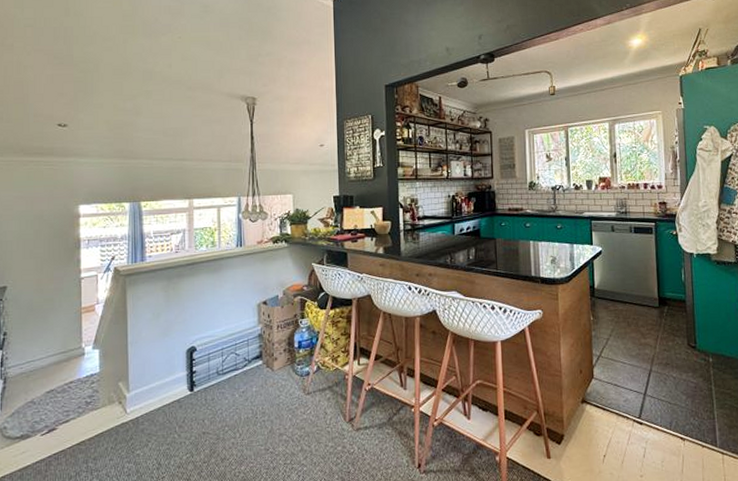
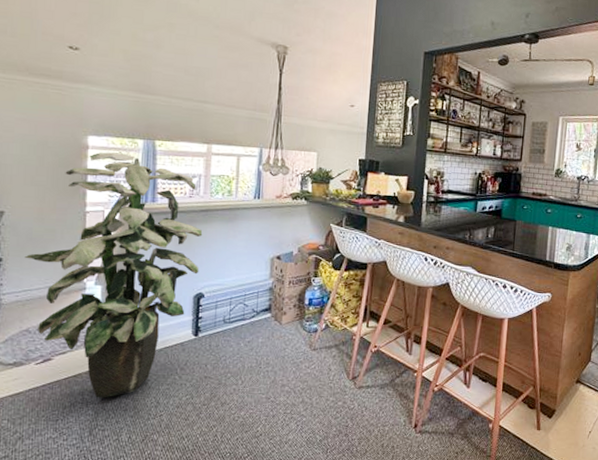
indoor plant: none [27,218,191,465] -> present [24,152,203,398]

